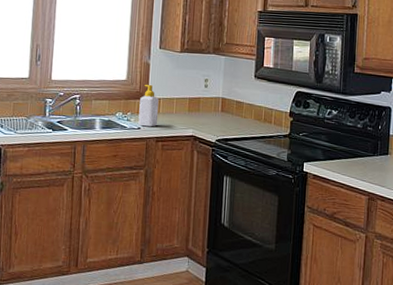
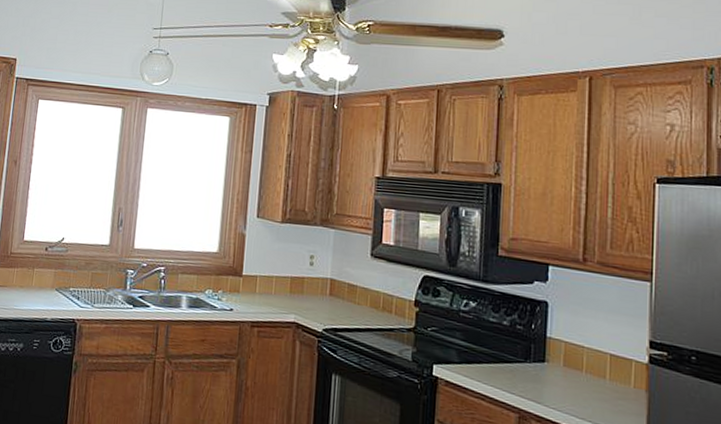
soap bottle: present [138,84,159,127] -> none [230,258,255,309]

